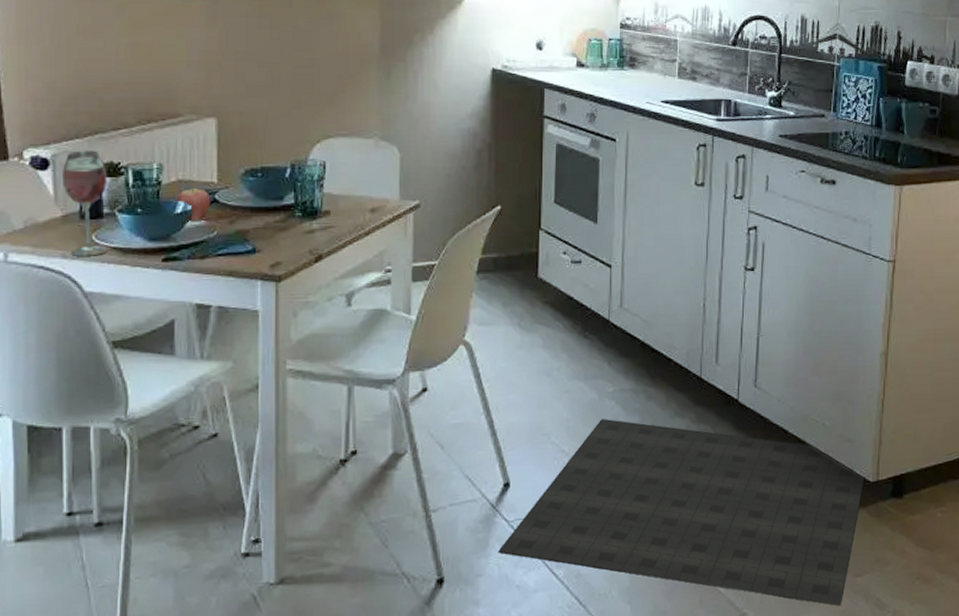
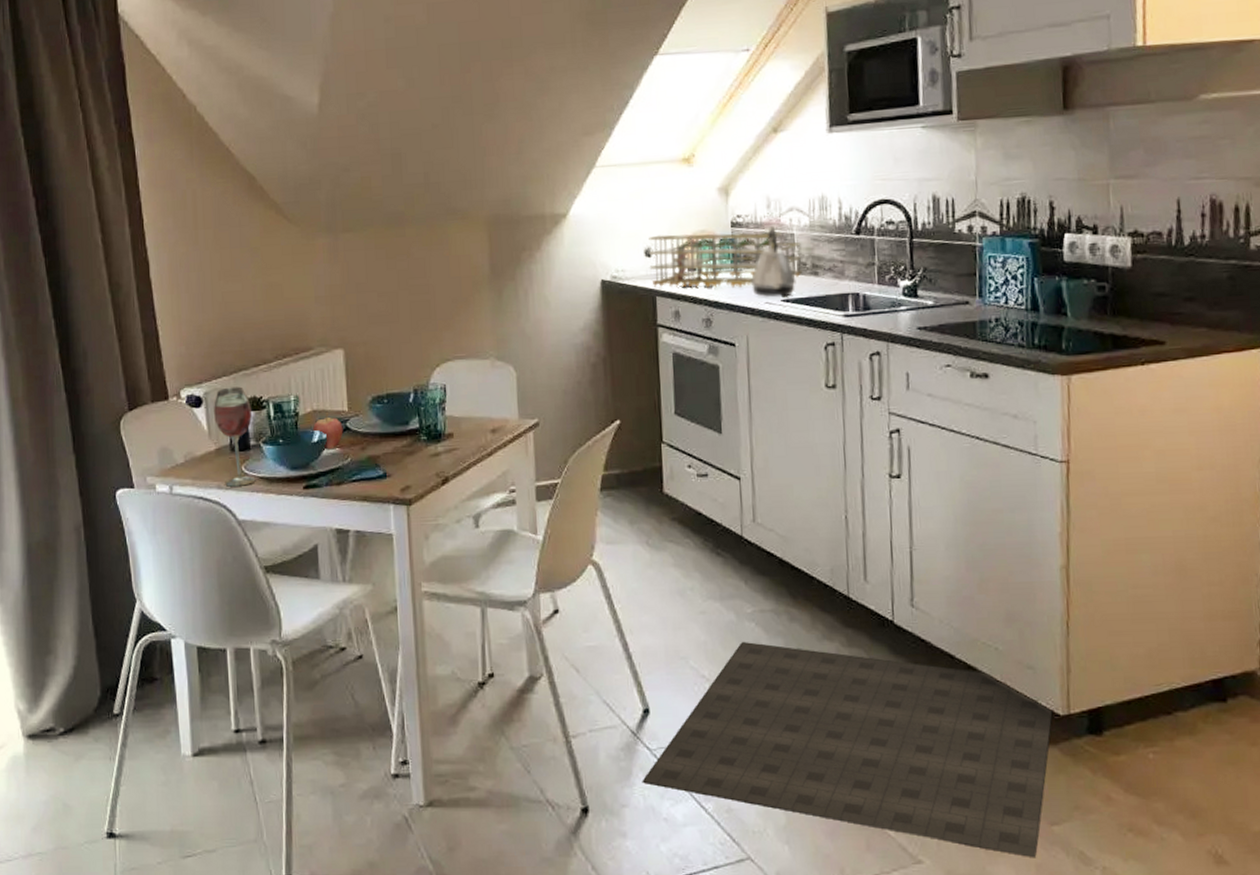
dish rack: none [539,29,683,86] -> present [648,232,803,288]
kettle: none [634,31,676,98] -> present [750,226,796,298]

